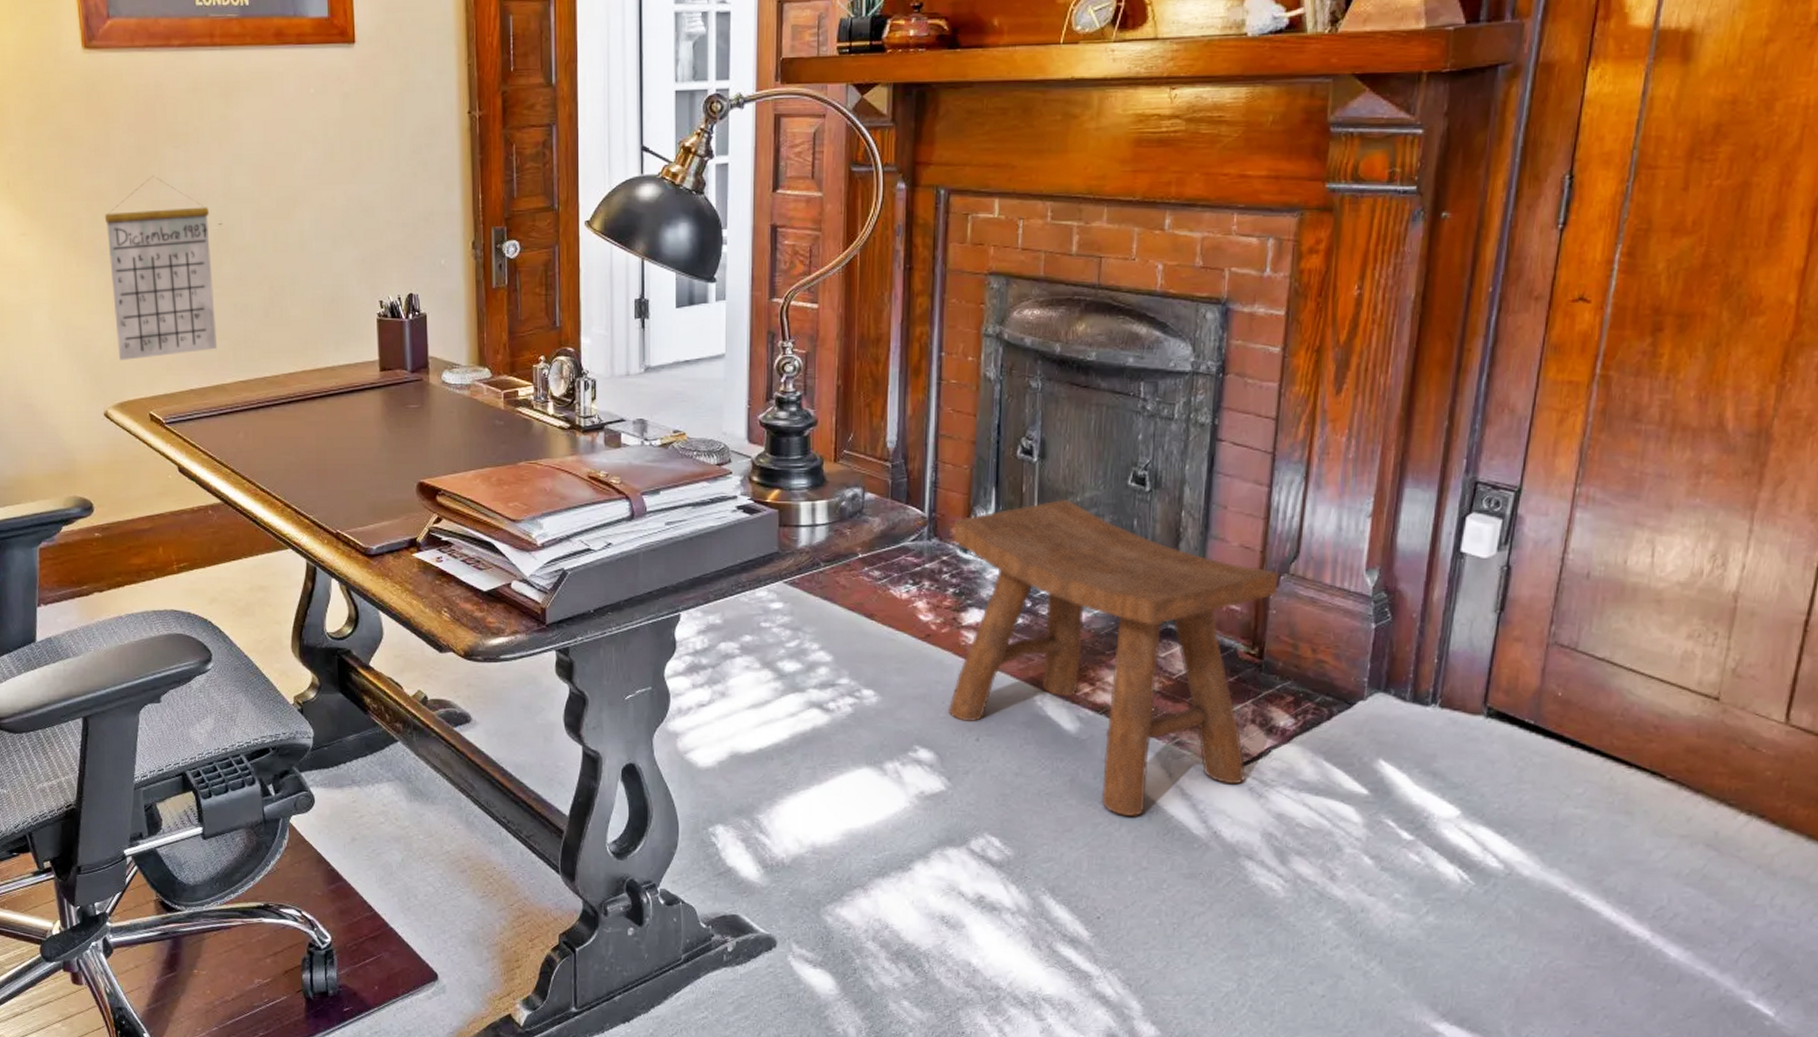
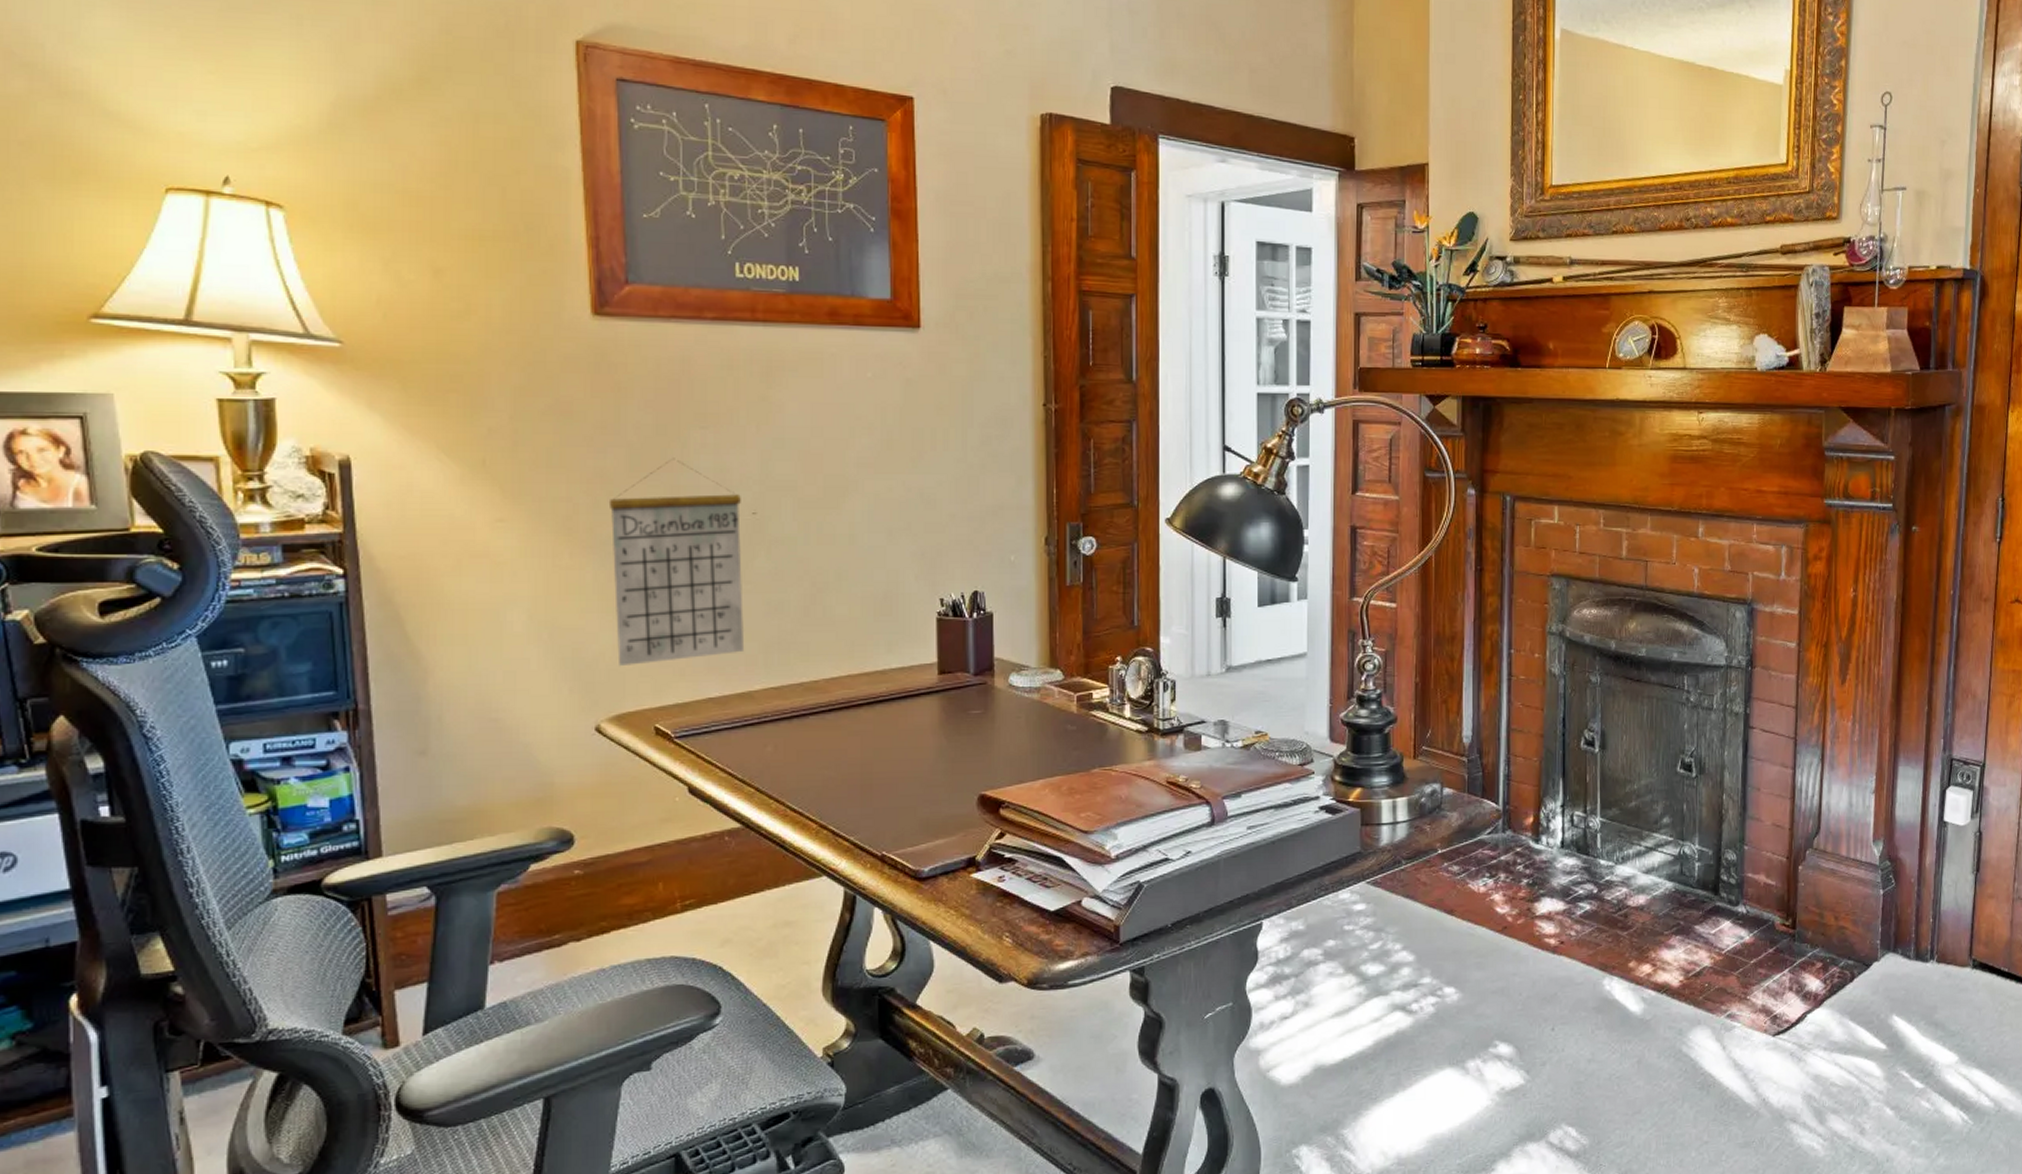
stool: present [947,499,1279,817] -> none [1524,787,1805,1093]

